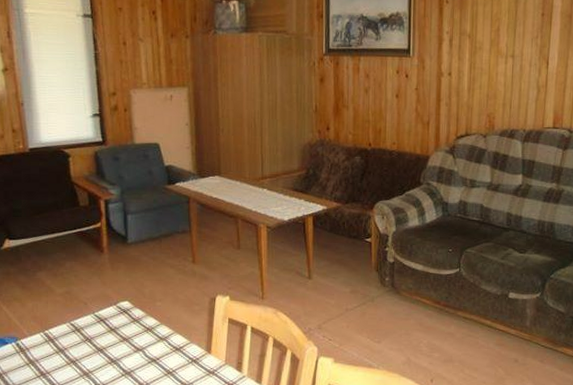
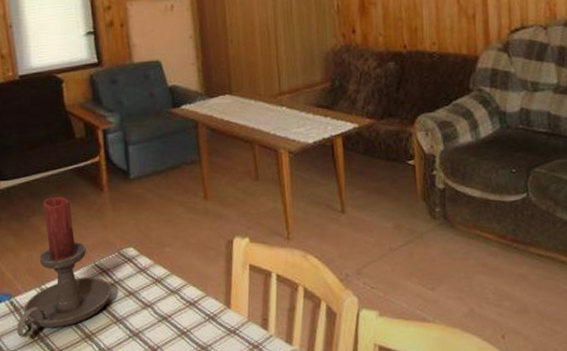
candle holder: none [21,256,108,374] -> present [16,197,111,338]

